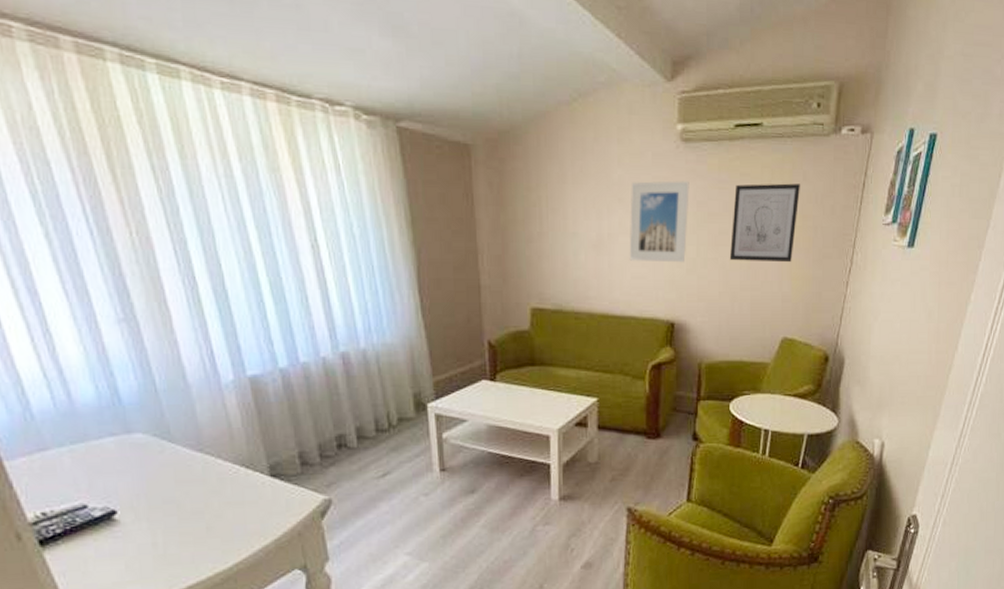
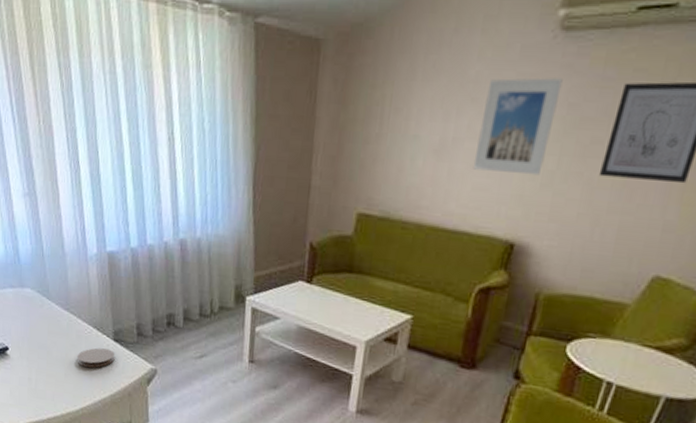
coaster: none [221,487,275,514] -> present [77,347,115,368]

